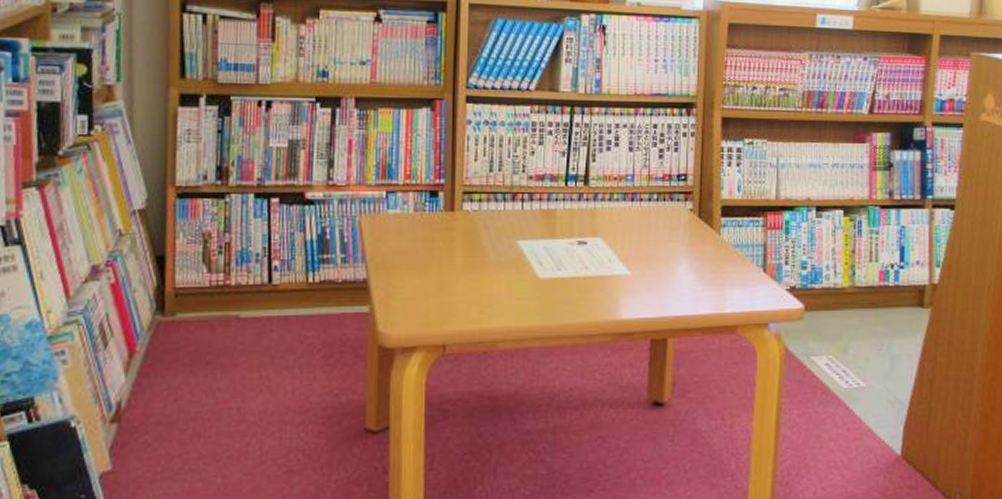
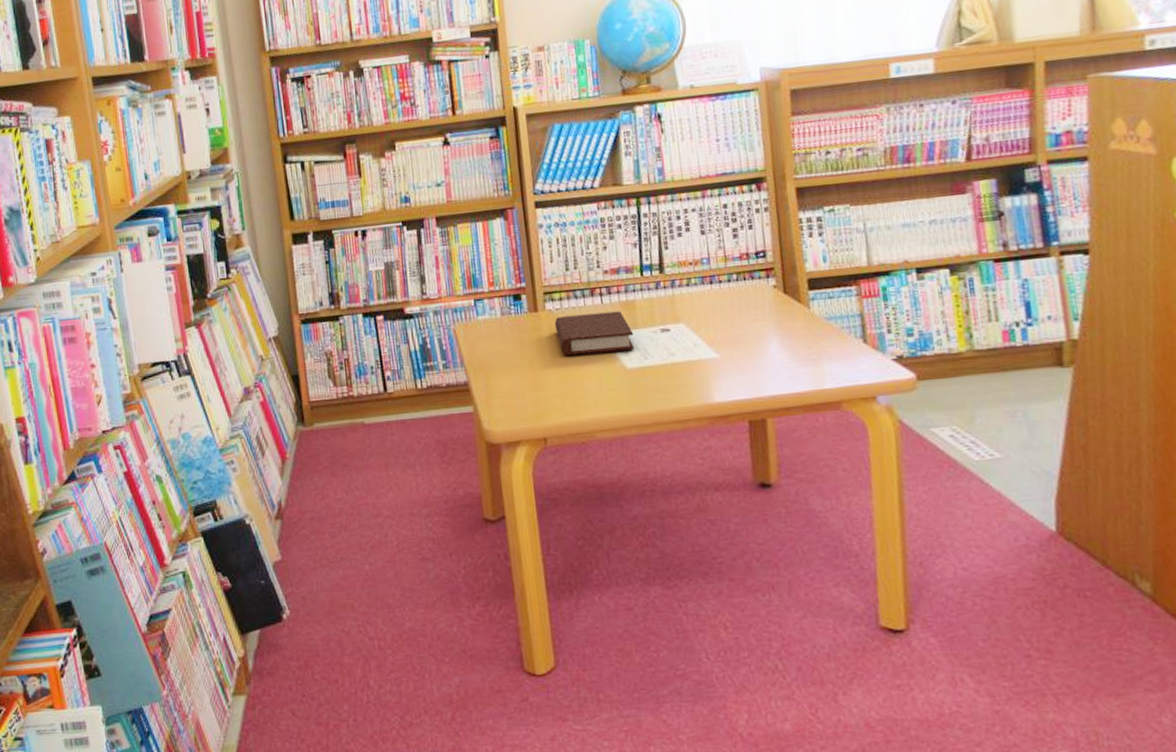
book: none [470,219,550,261] -> present [554,311,635,356]

